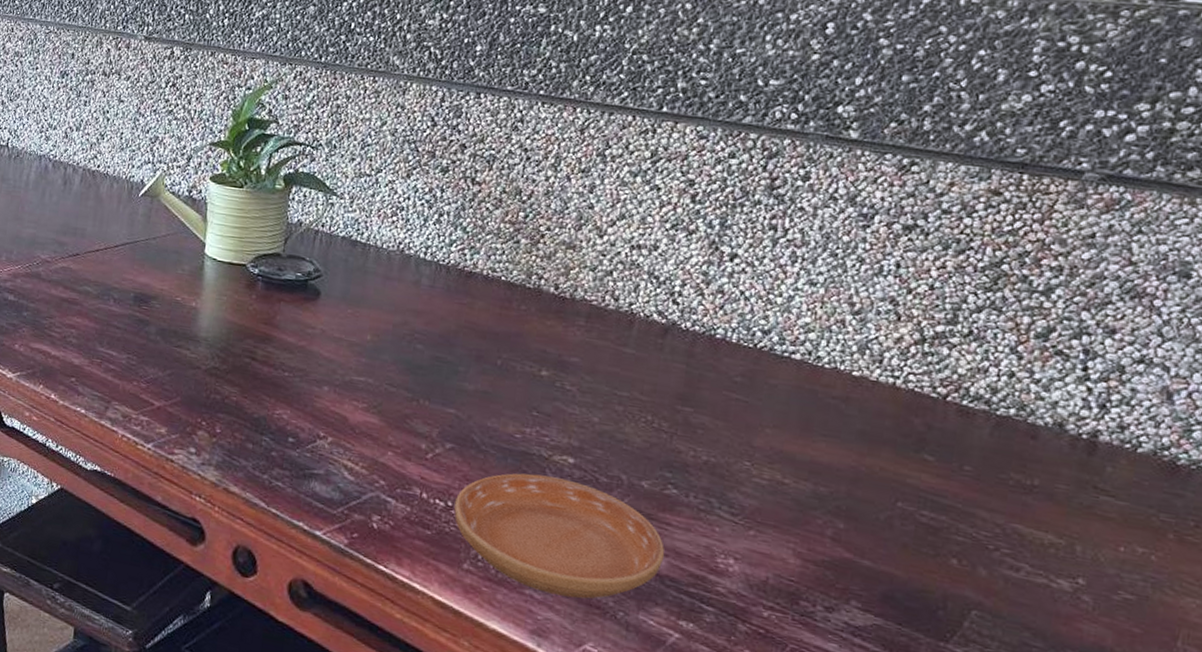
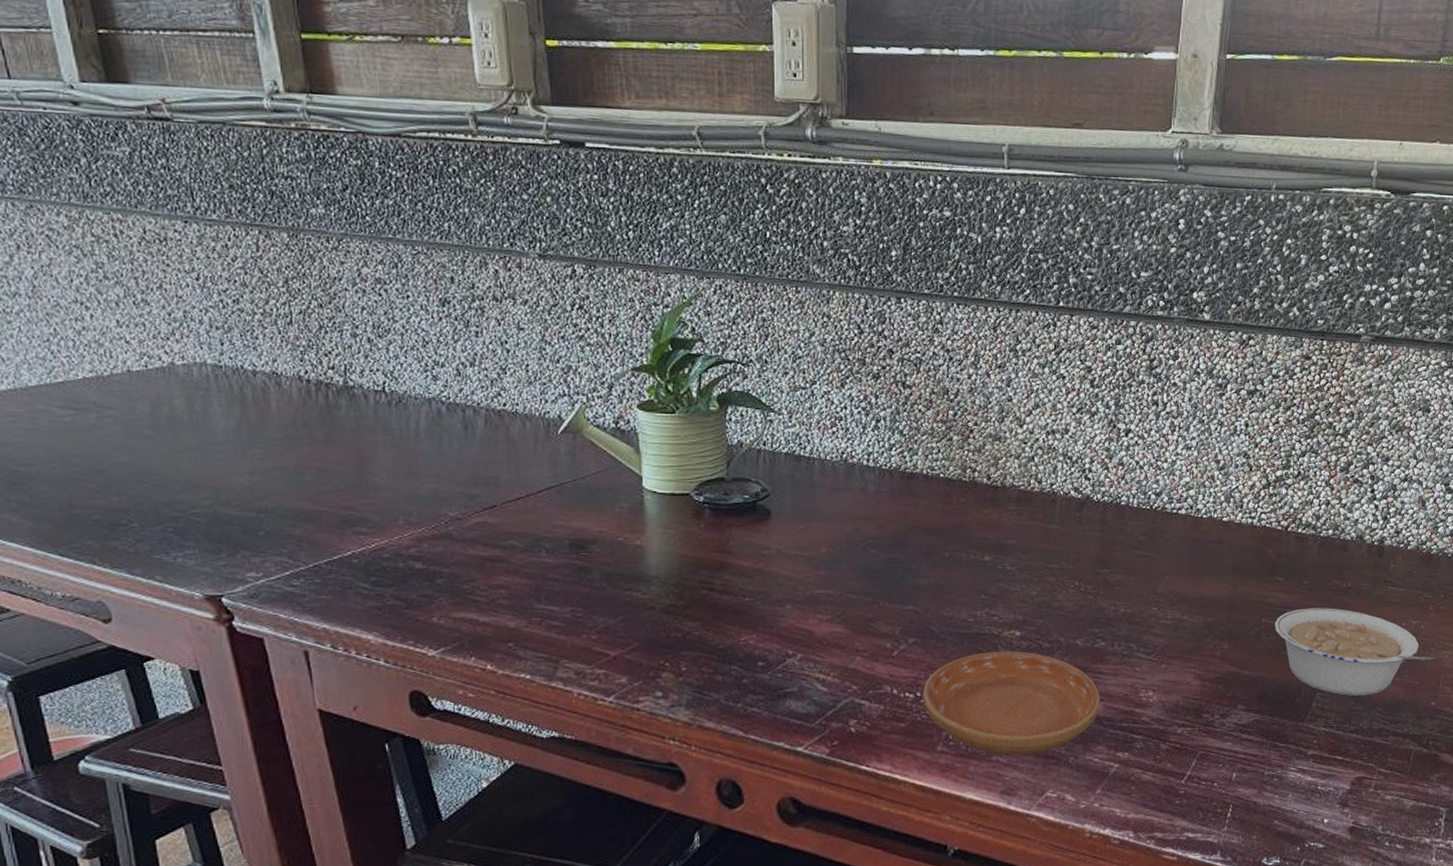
legume: none [914,499,1174,632] -> present [1274,608,1436,697]

